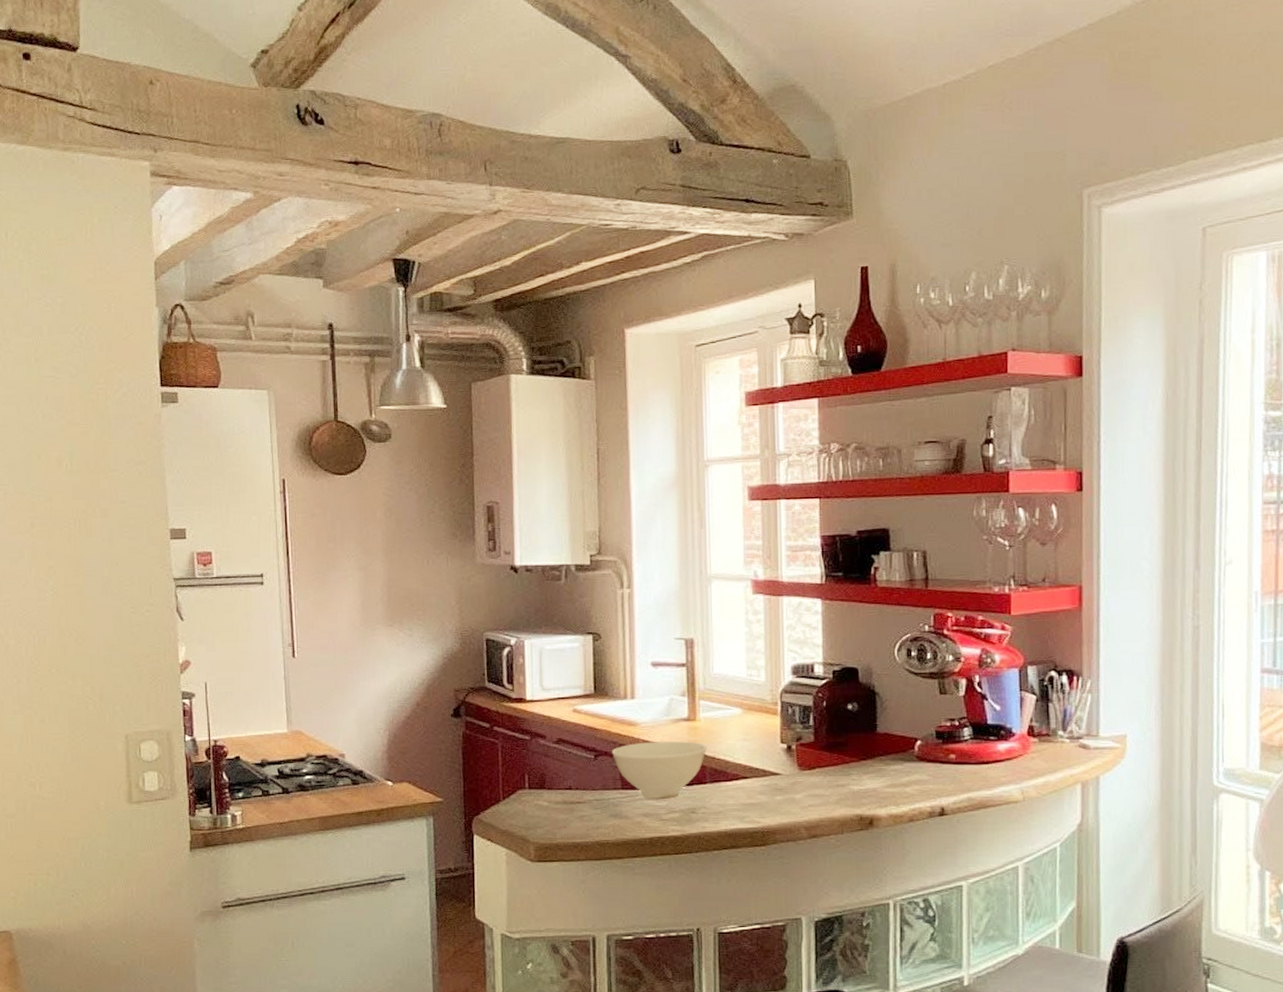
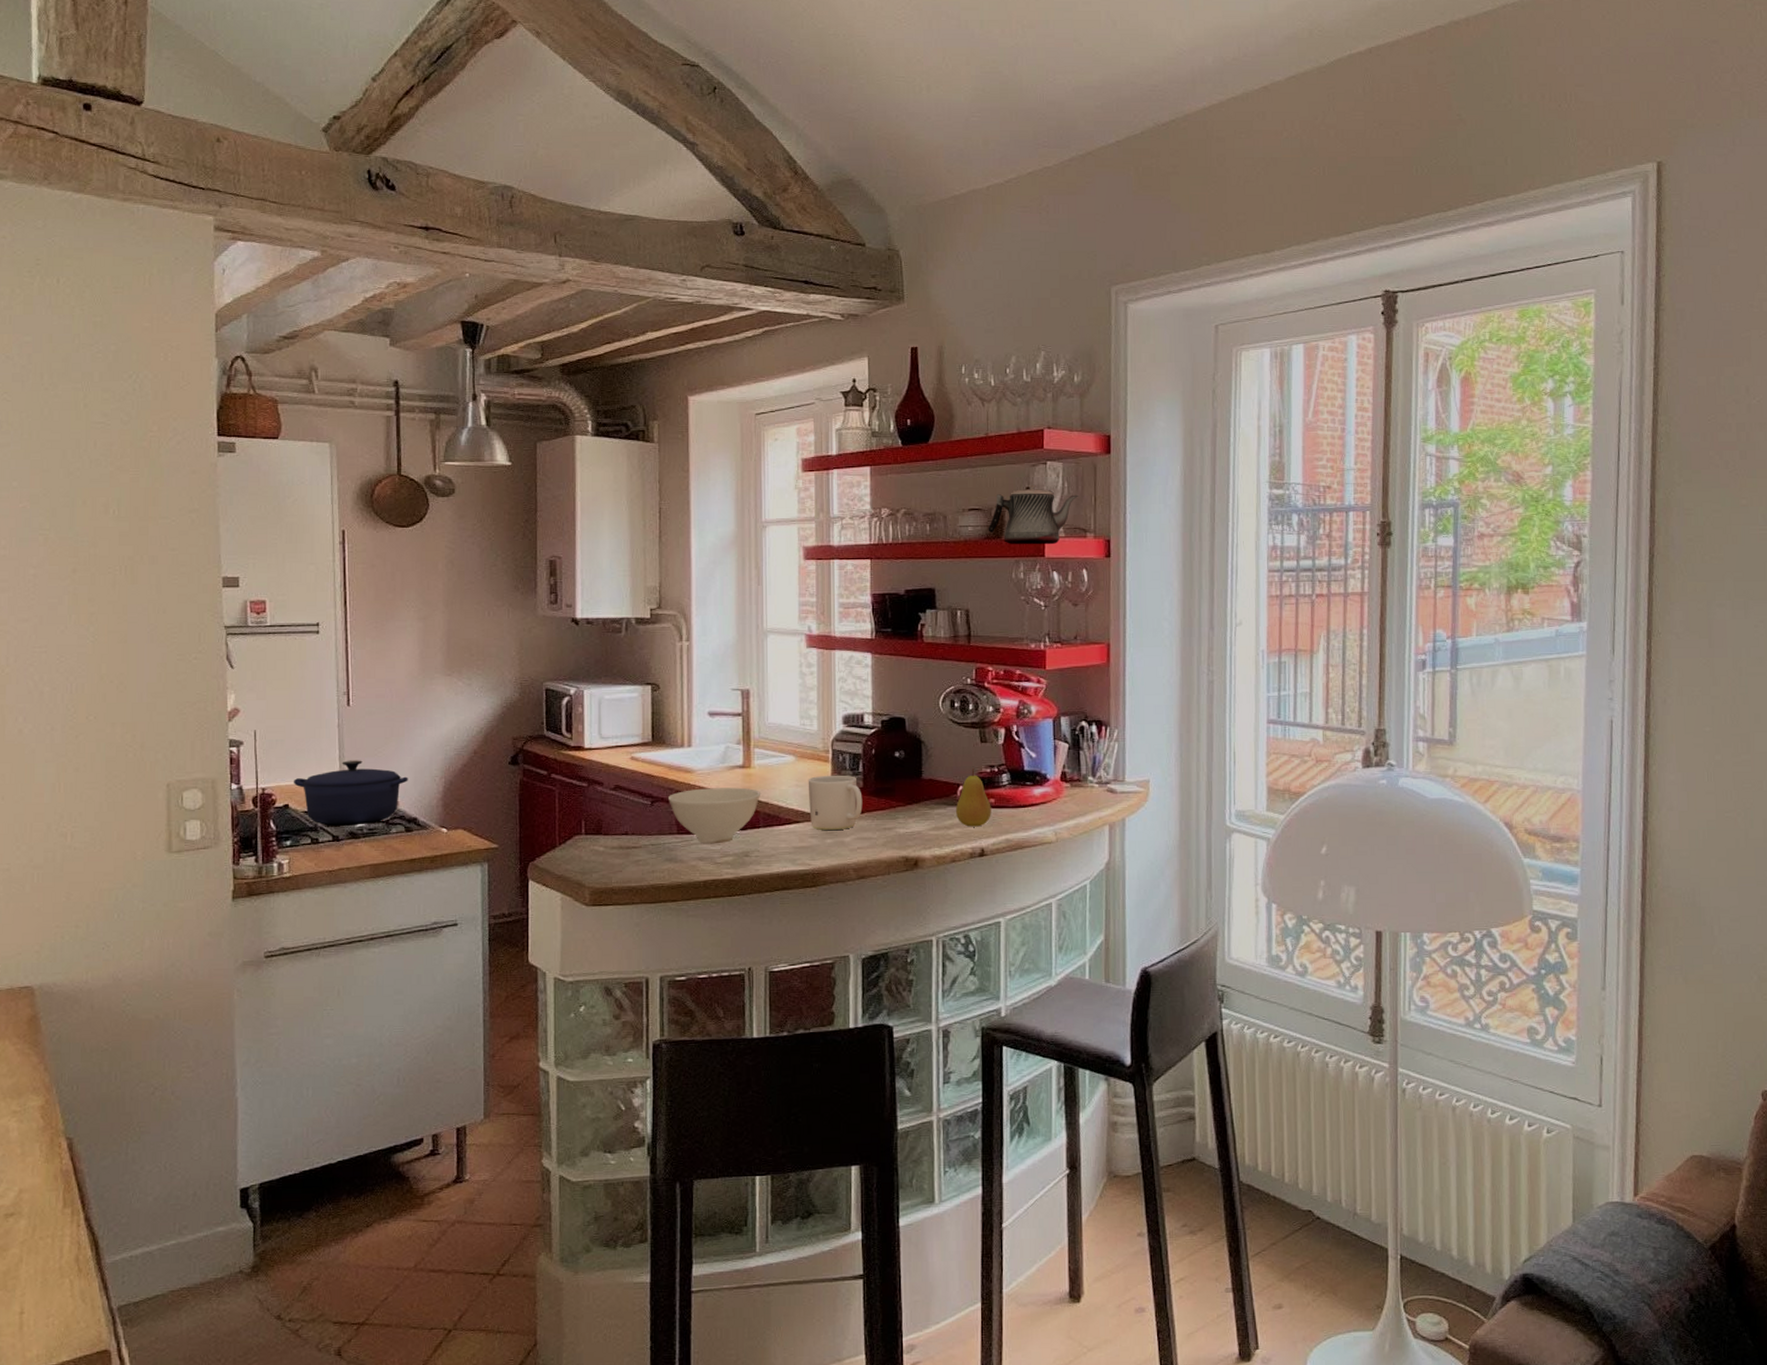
cooking pot: none [243,712,353,778] -> present [293,760,408,826]
mug: none [756,728,814,786] -> present [808,775,863,830]
fruit: none [913,721,952,784] -> present [955,767,991,827]
teapot: none [946,413,1047,480] -> present [988,484,1079,545]

